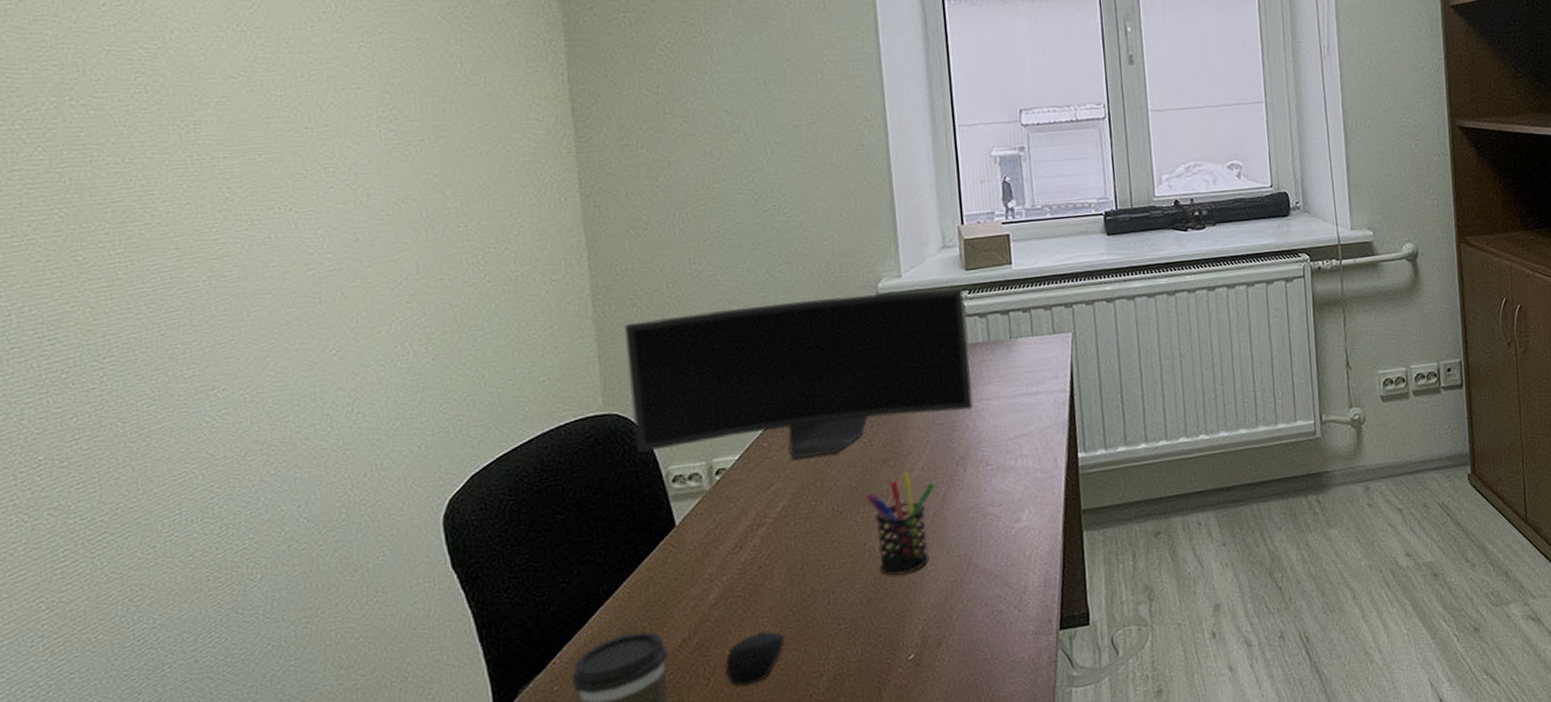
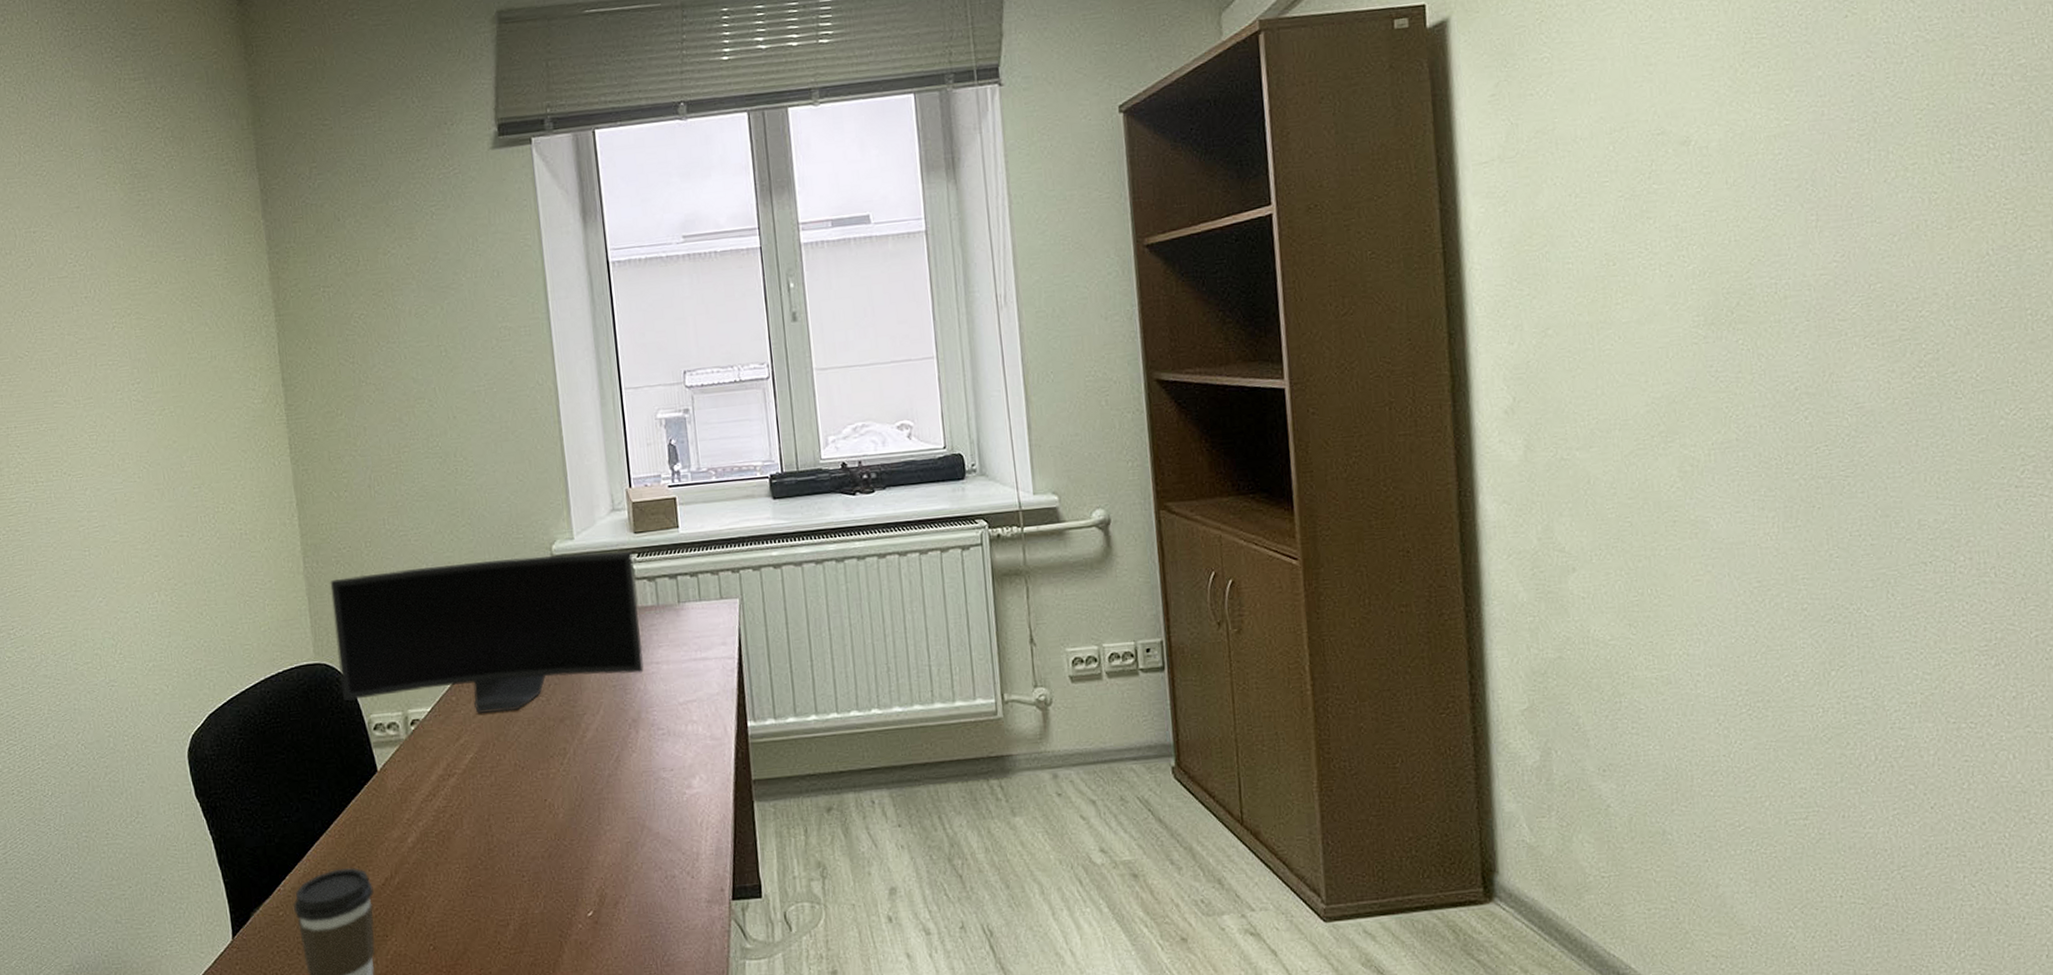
computer mouse: present [724,631,785,686] -> none [422,877,475,928]
pen holder: present [866,471,936,576] -> none [545,731,610,833]

